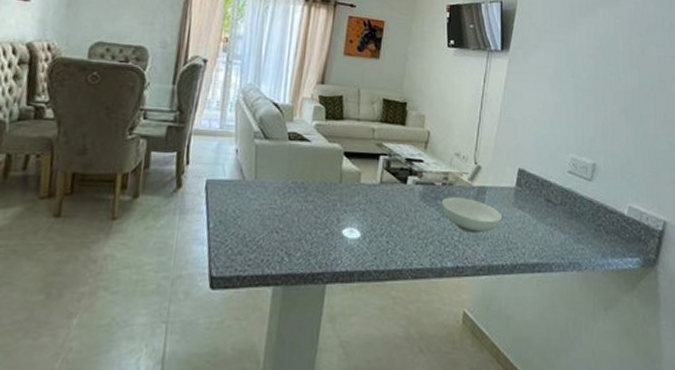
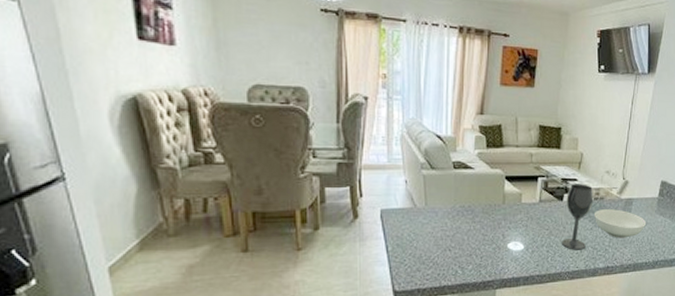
wine glass: none [404,165,442,244] -> present [562,184,594,250]

